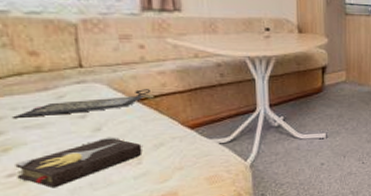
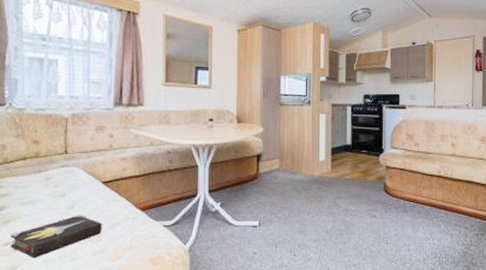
clutch bag: present [11,89,154,118] -> none [14,173,116,195]

